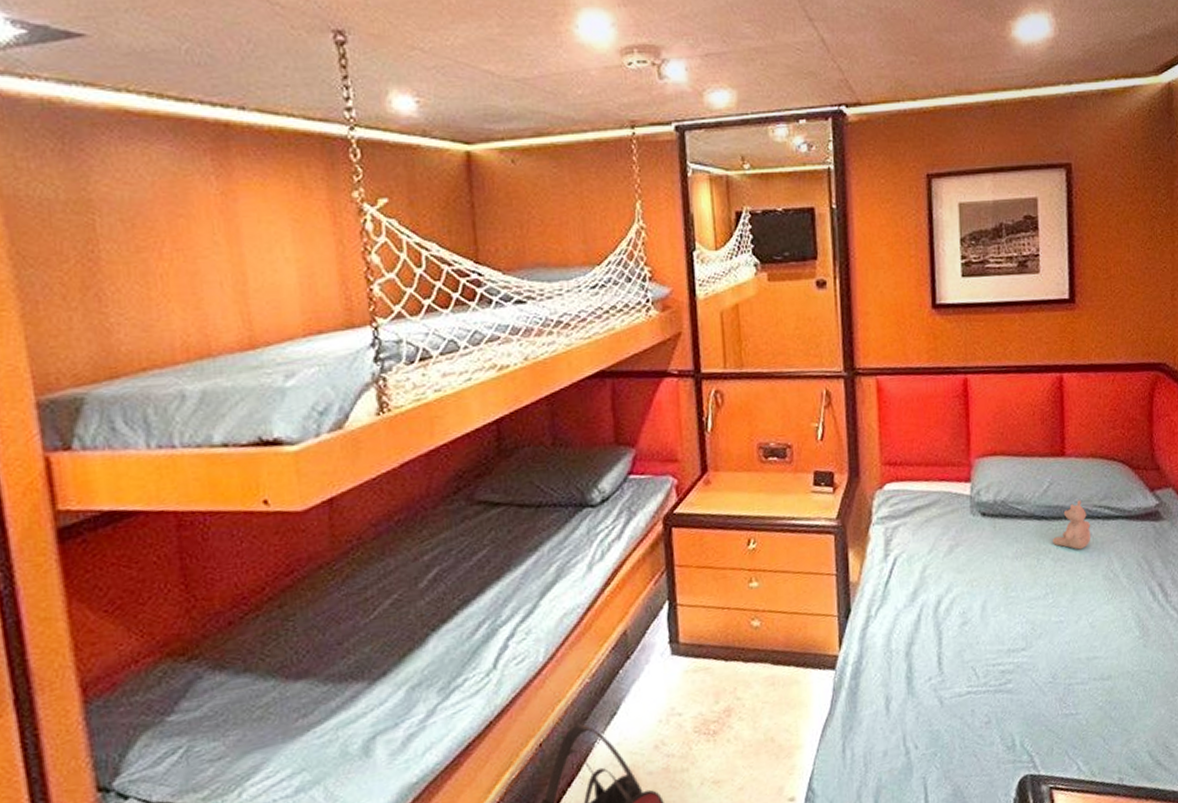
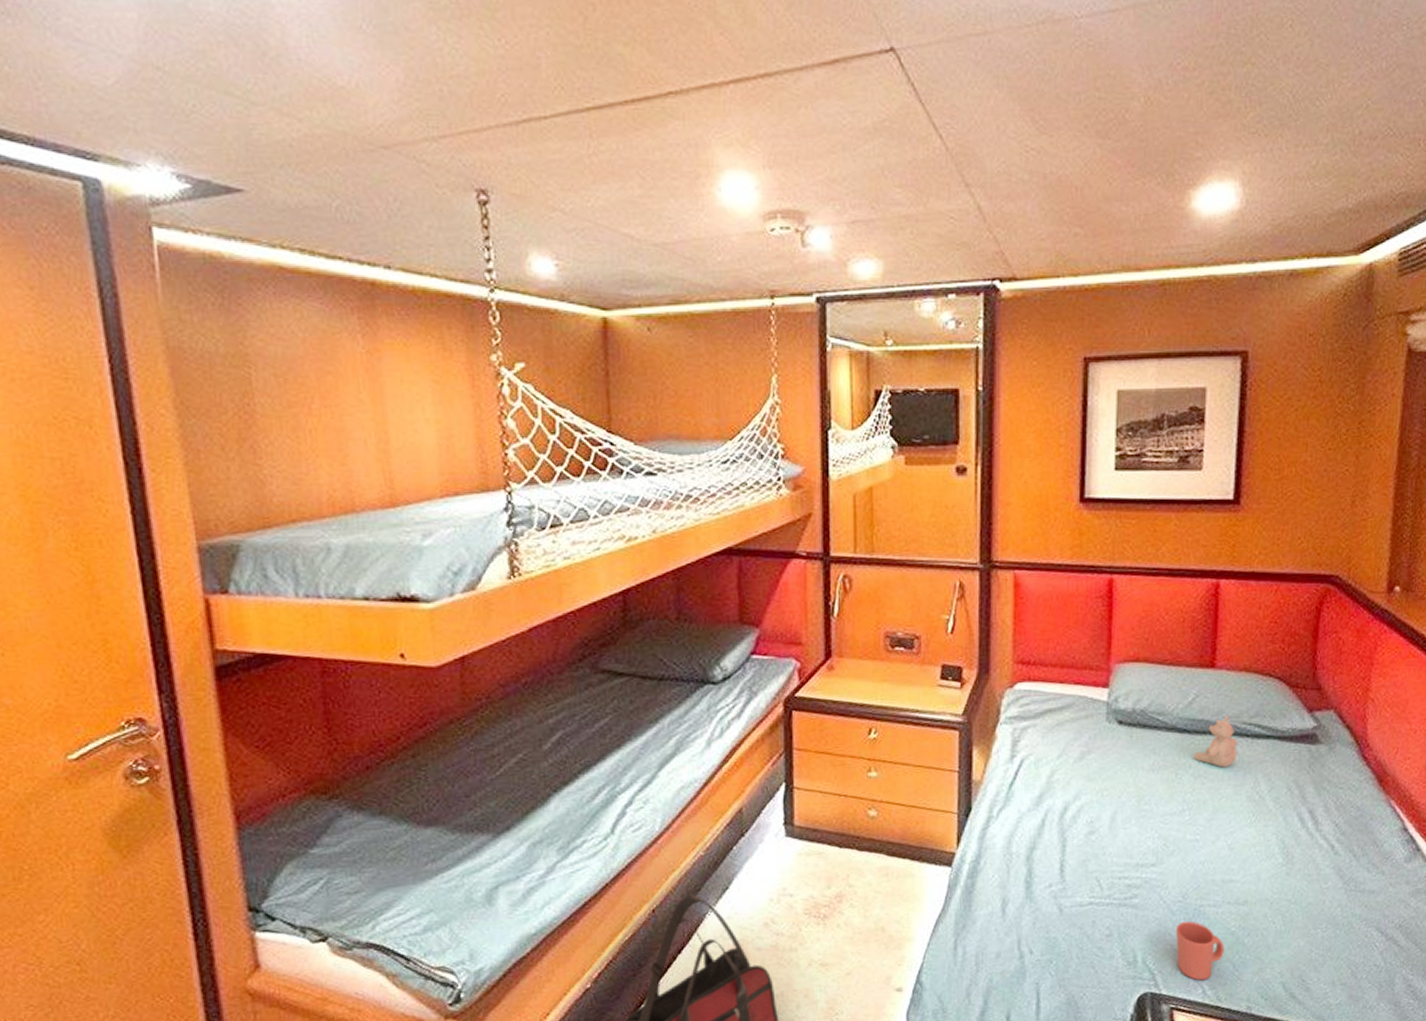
mug: none [1049,700,1094,758] -> present [1176,921,1225,981]

